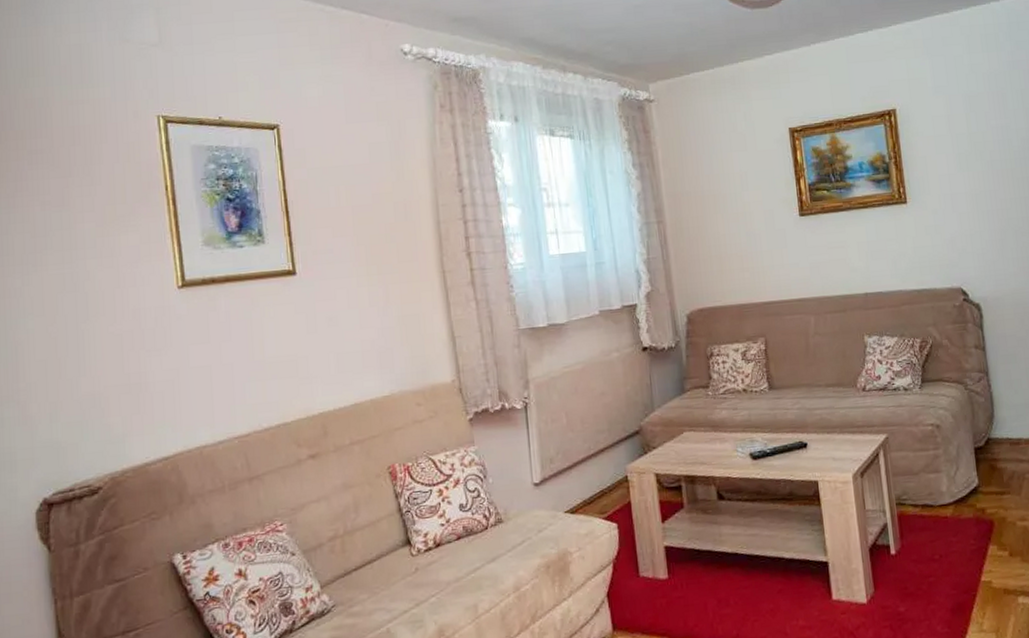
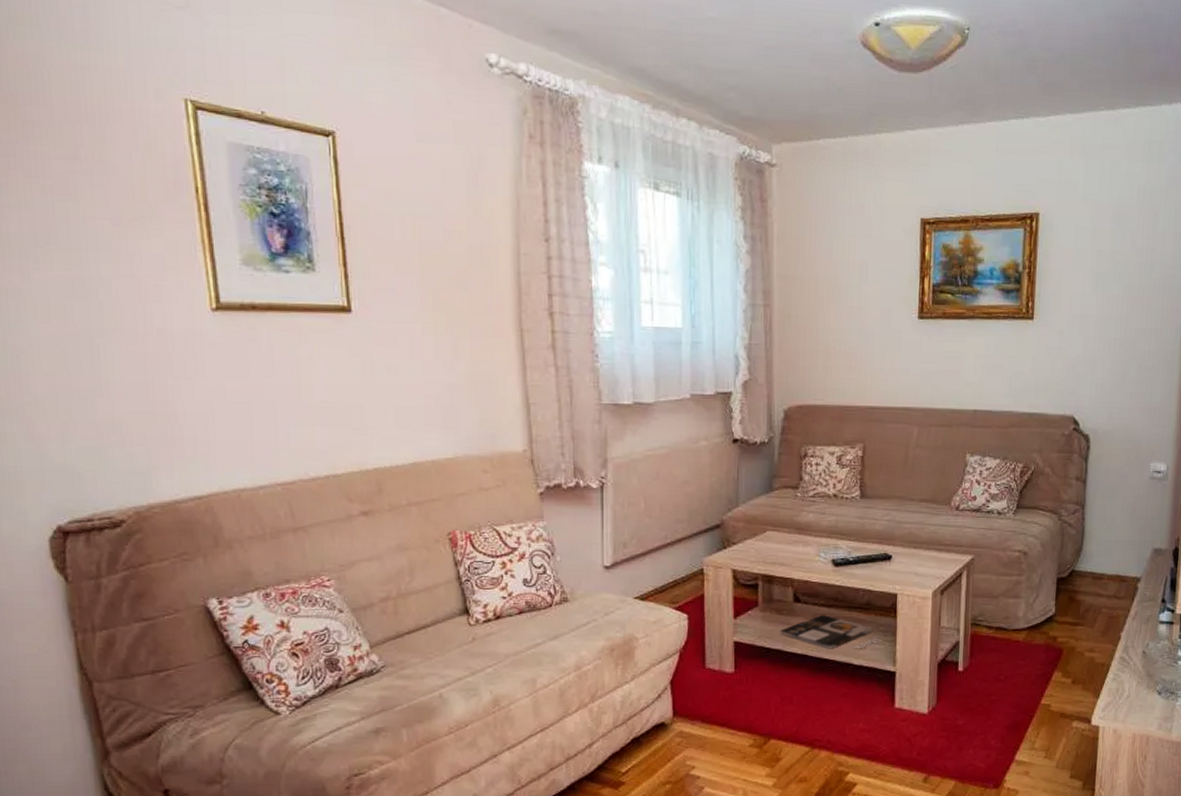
magazine: none [708,509,810,545] -> present [780,614,883,649]

